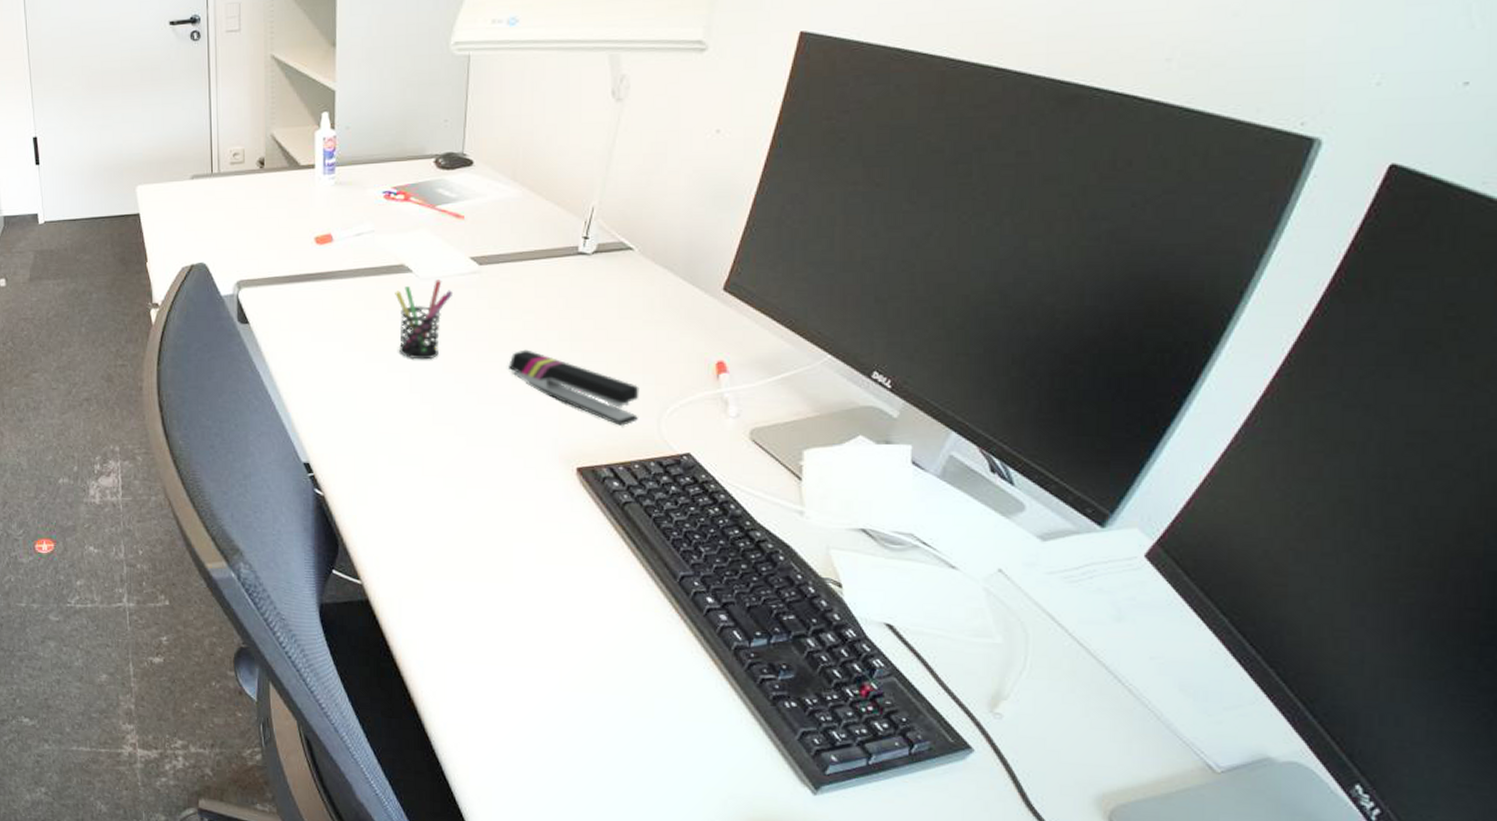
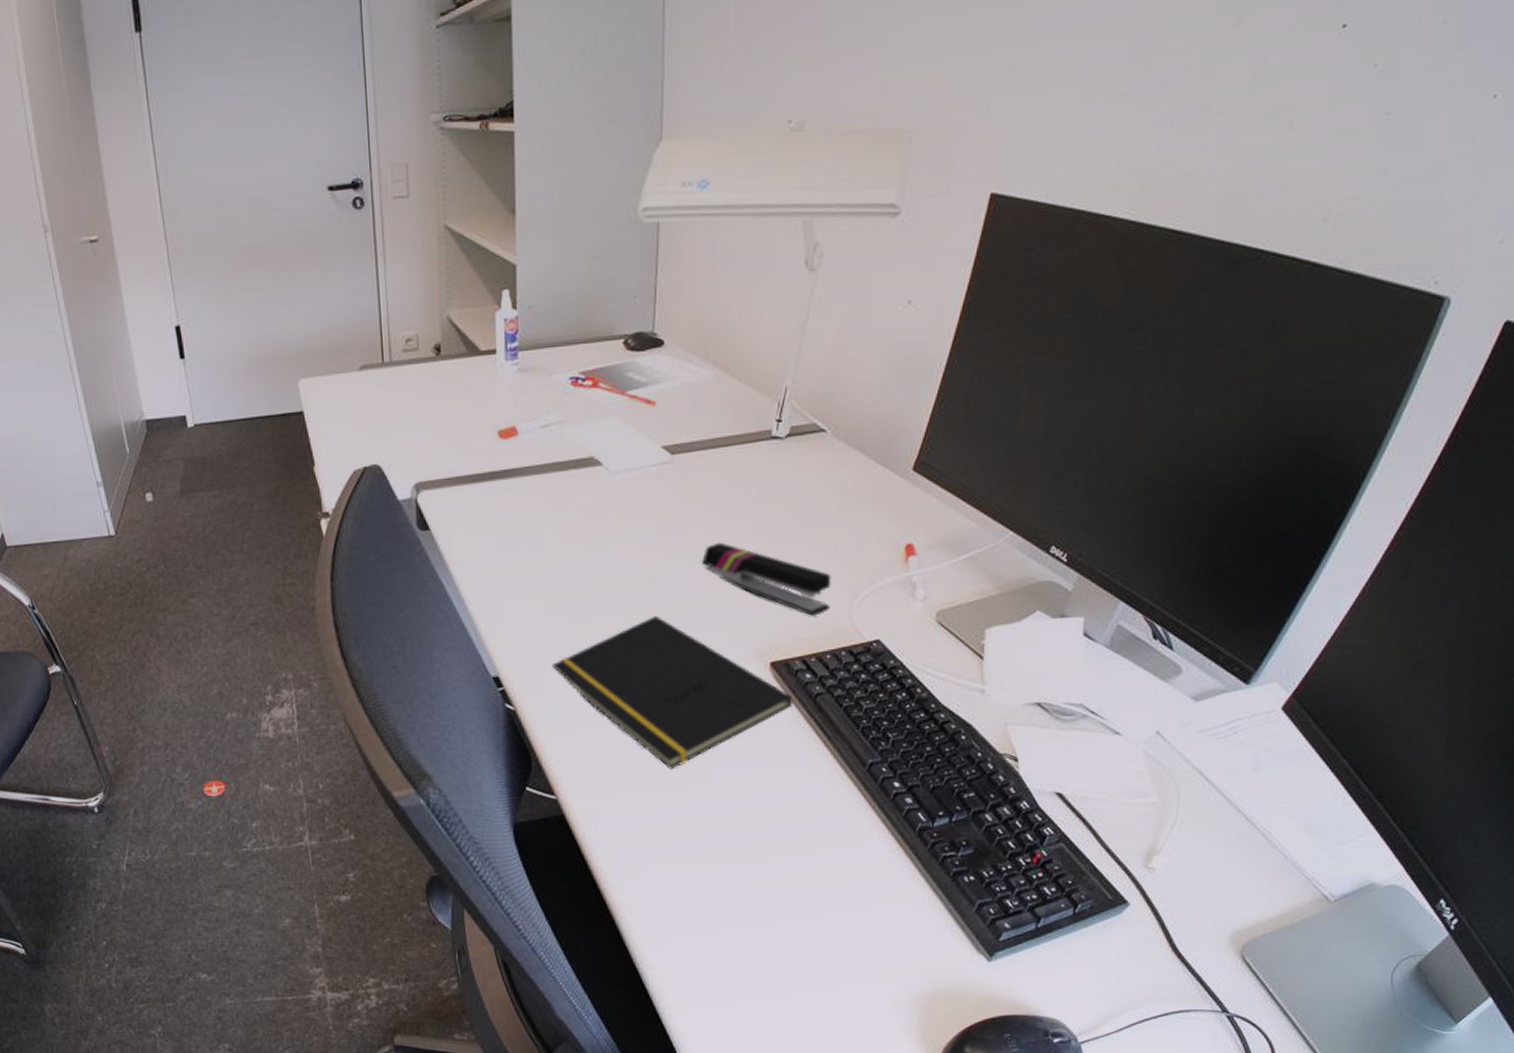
notepad: none [360,415,600,565] -> present [552,615,793,770]
pen holder: present [395,279,454,360] -> none [584,472,645,560]

